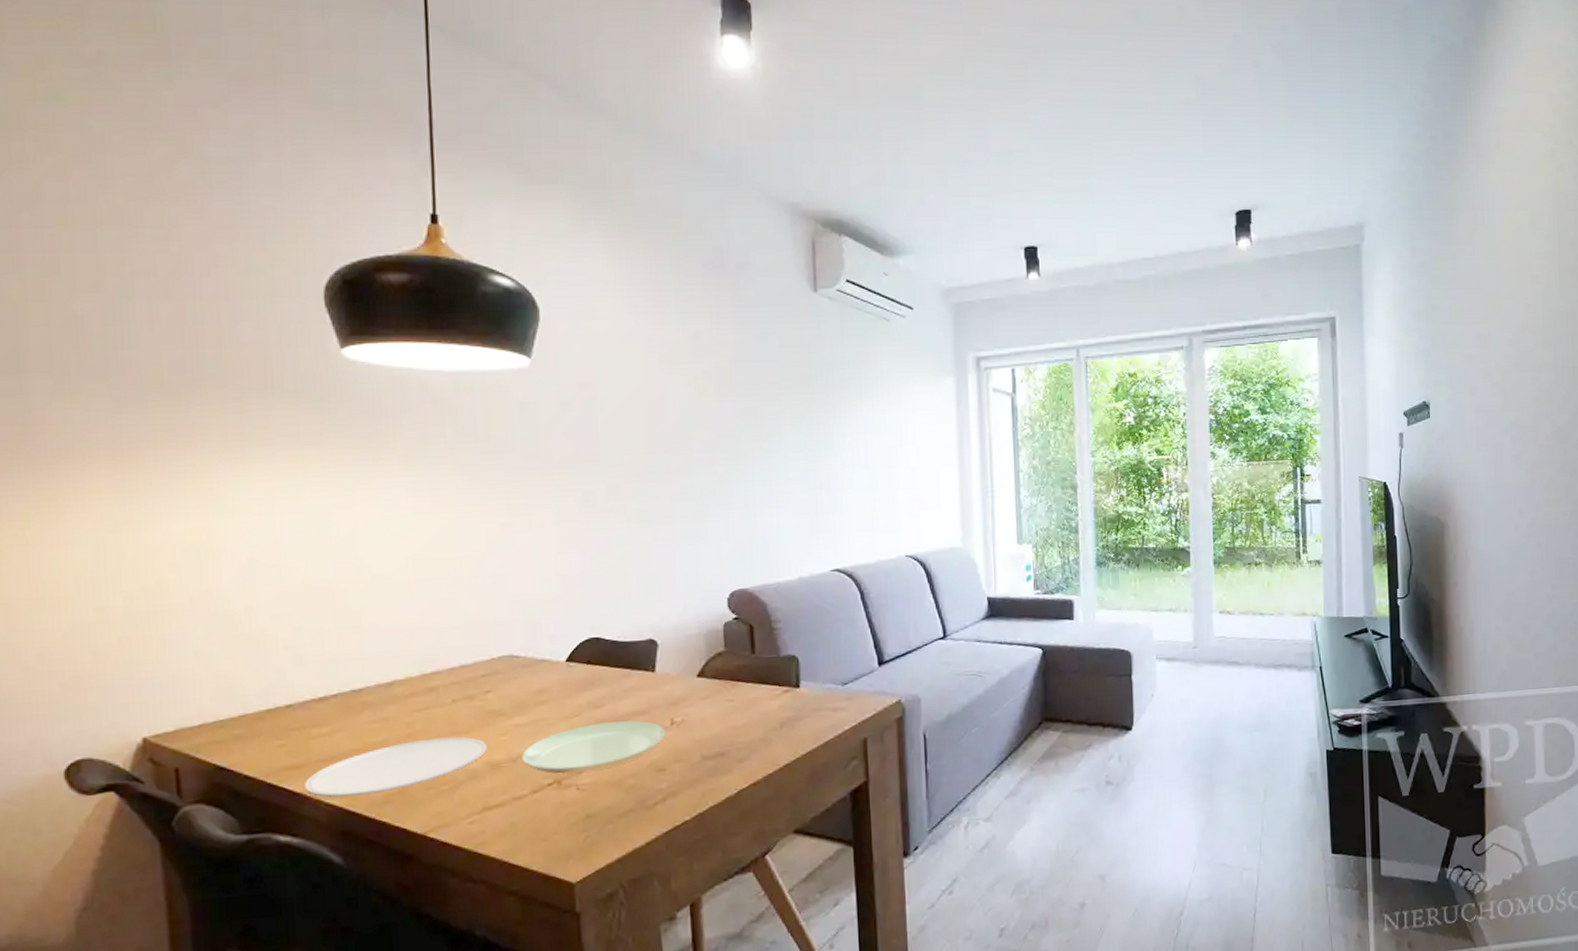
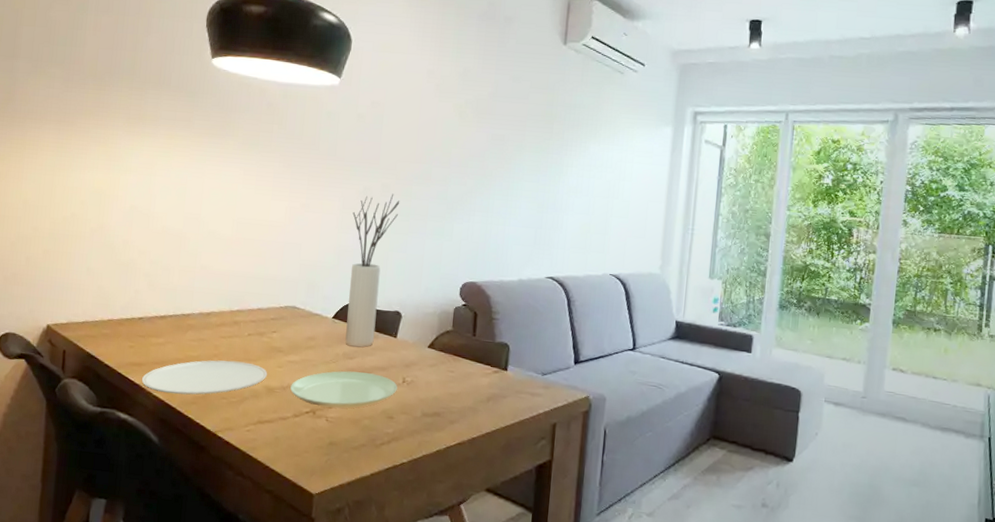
vase: none [573,495,635,693] -> present [345,193,400,348]

